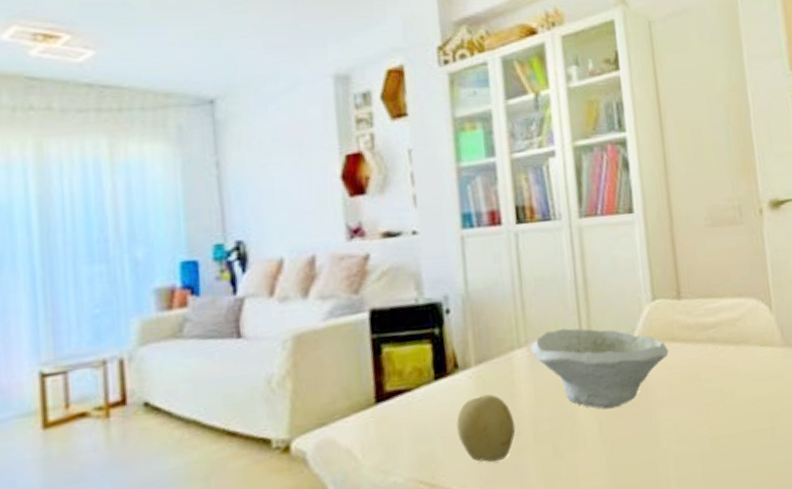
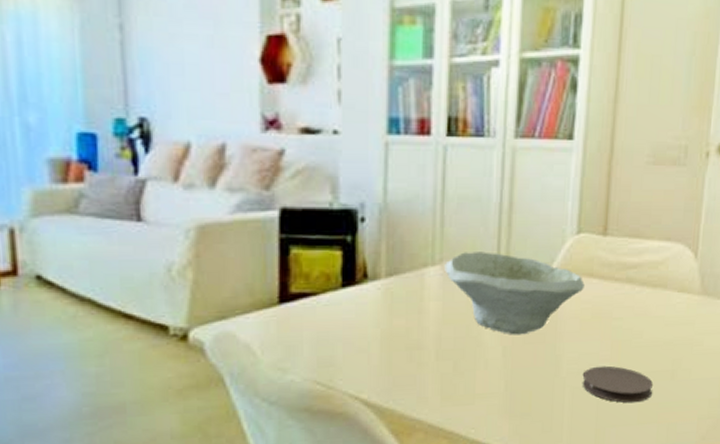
fruit: present [456,394,516,462] -> none [360,308,419,372]
coaster: none [682,430,756,469] -> present [582,365,653,403]

